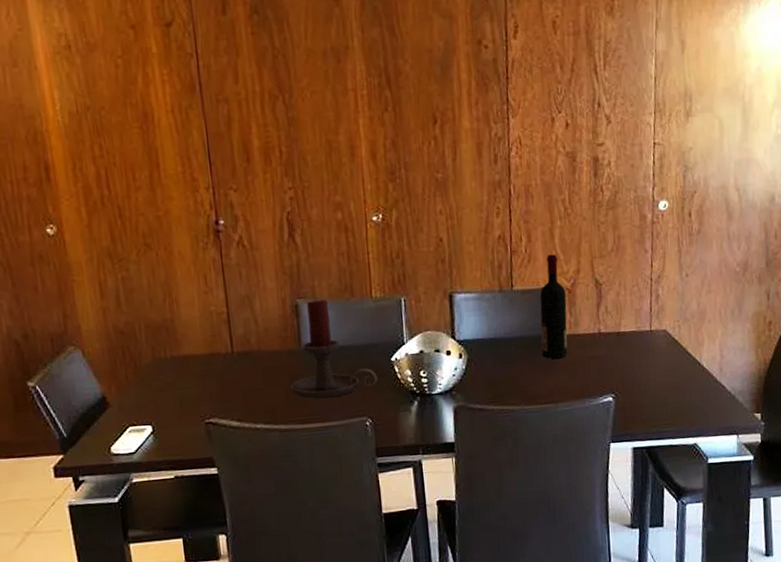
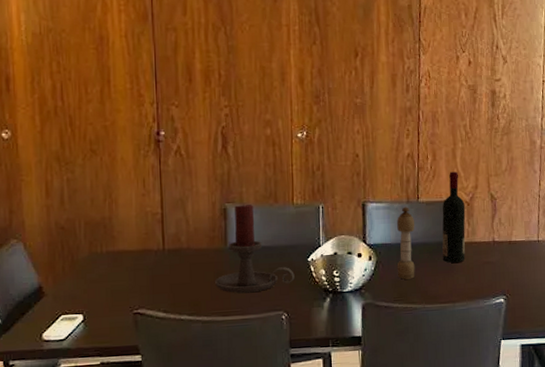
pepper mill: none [489,296,512,379] -> present [397,207,415,280]

